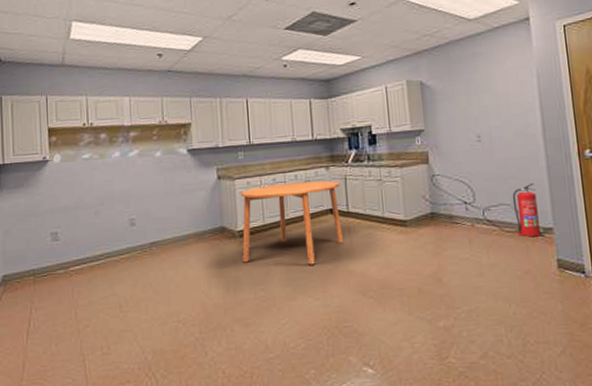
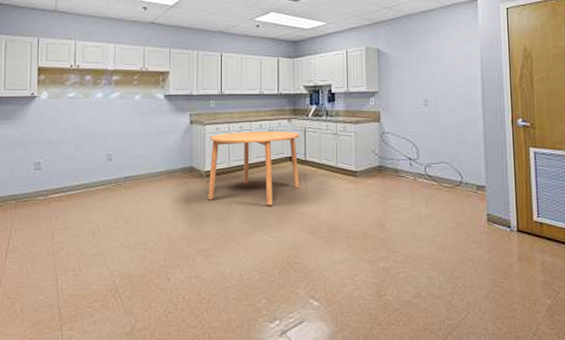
fire extinguisher: present [512,182,542,237] -> none [451,145,475,193]

